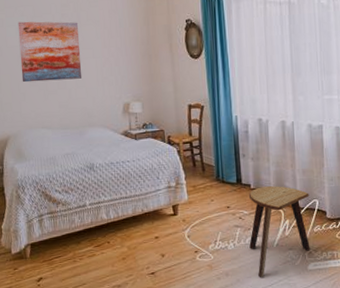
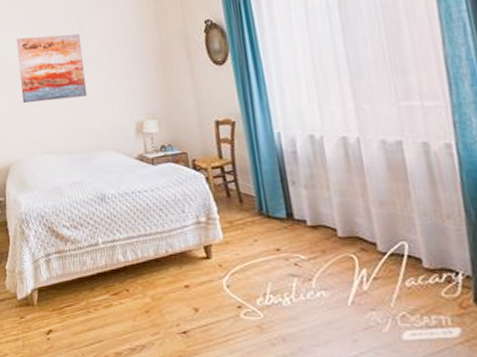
stool: present [248,186,310,277] -> none [304,222,403,347]

